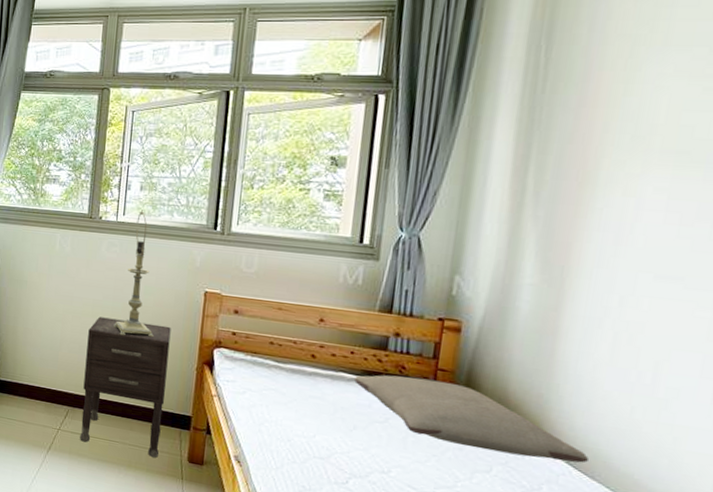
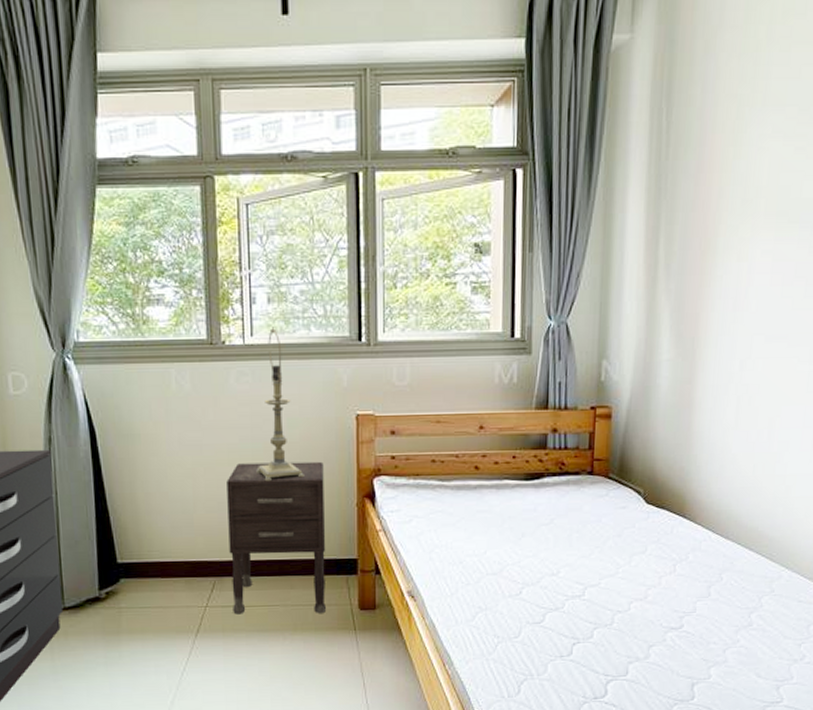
pillow: present [355,375,588,463] -> none [519,471,723,532]

